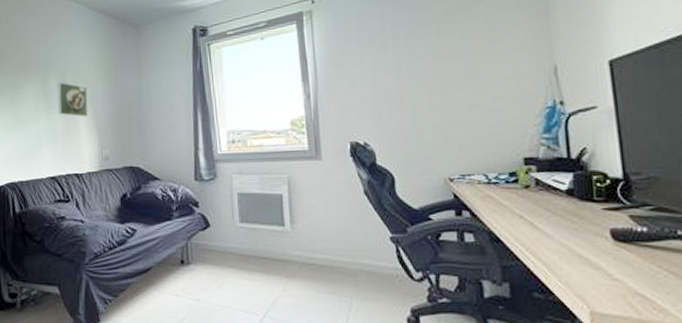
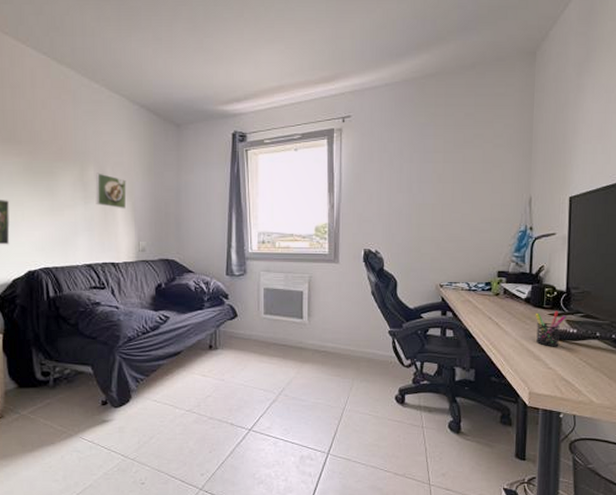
pen holder: none [583,203,629,252] -> present [535,310,566,347]

